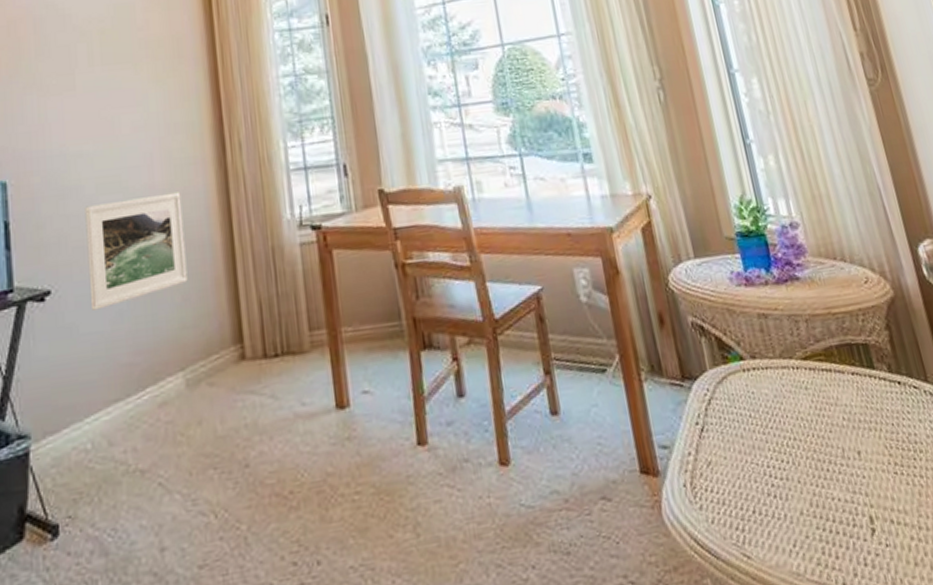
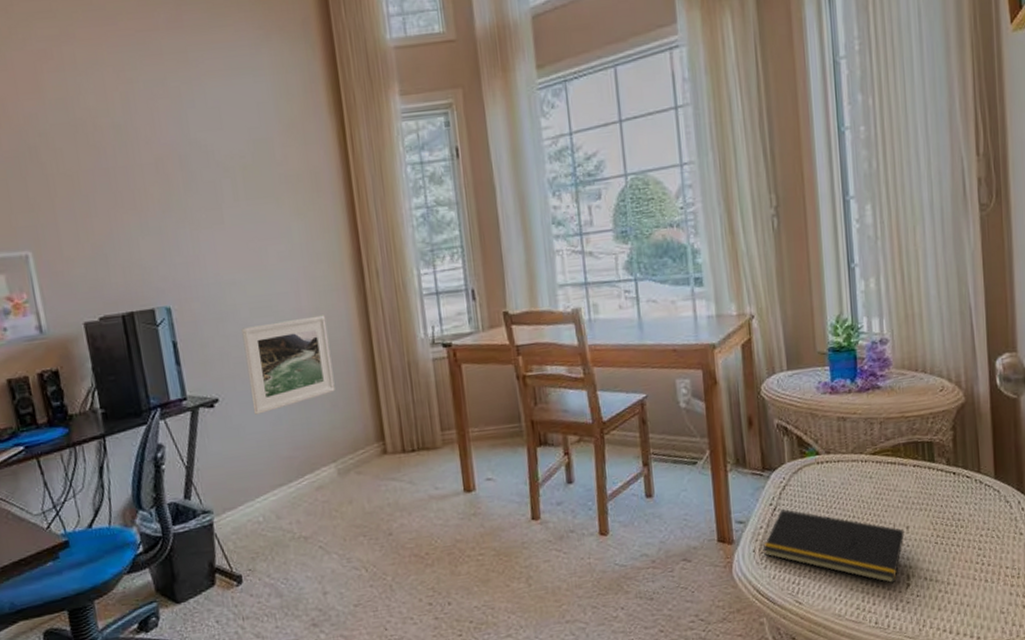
notepad: none [694,429,858,529] -> present [762,508,905,584]

